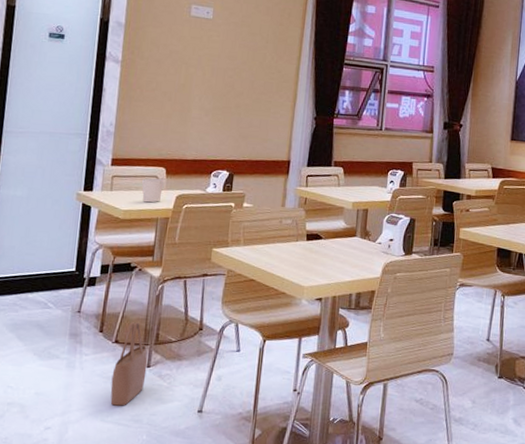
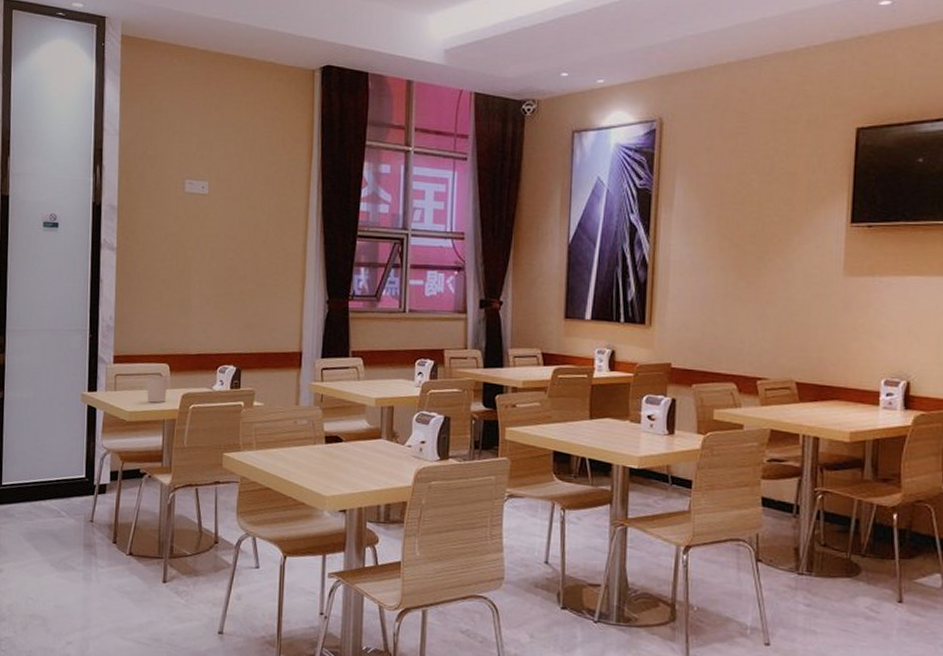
shopping bag: present [110,322,148,406] -> none [128,533,163,623]

